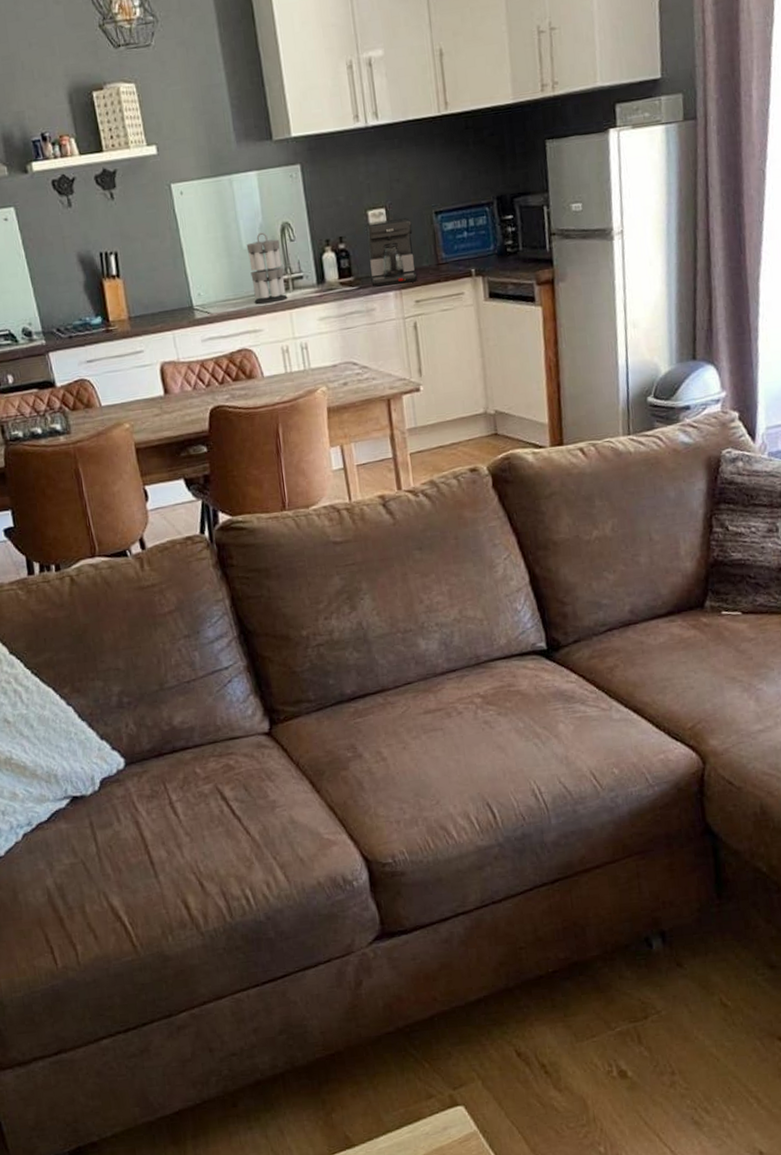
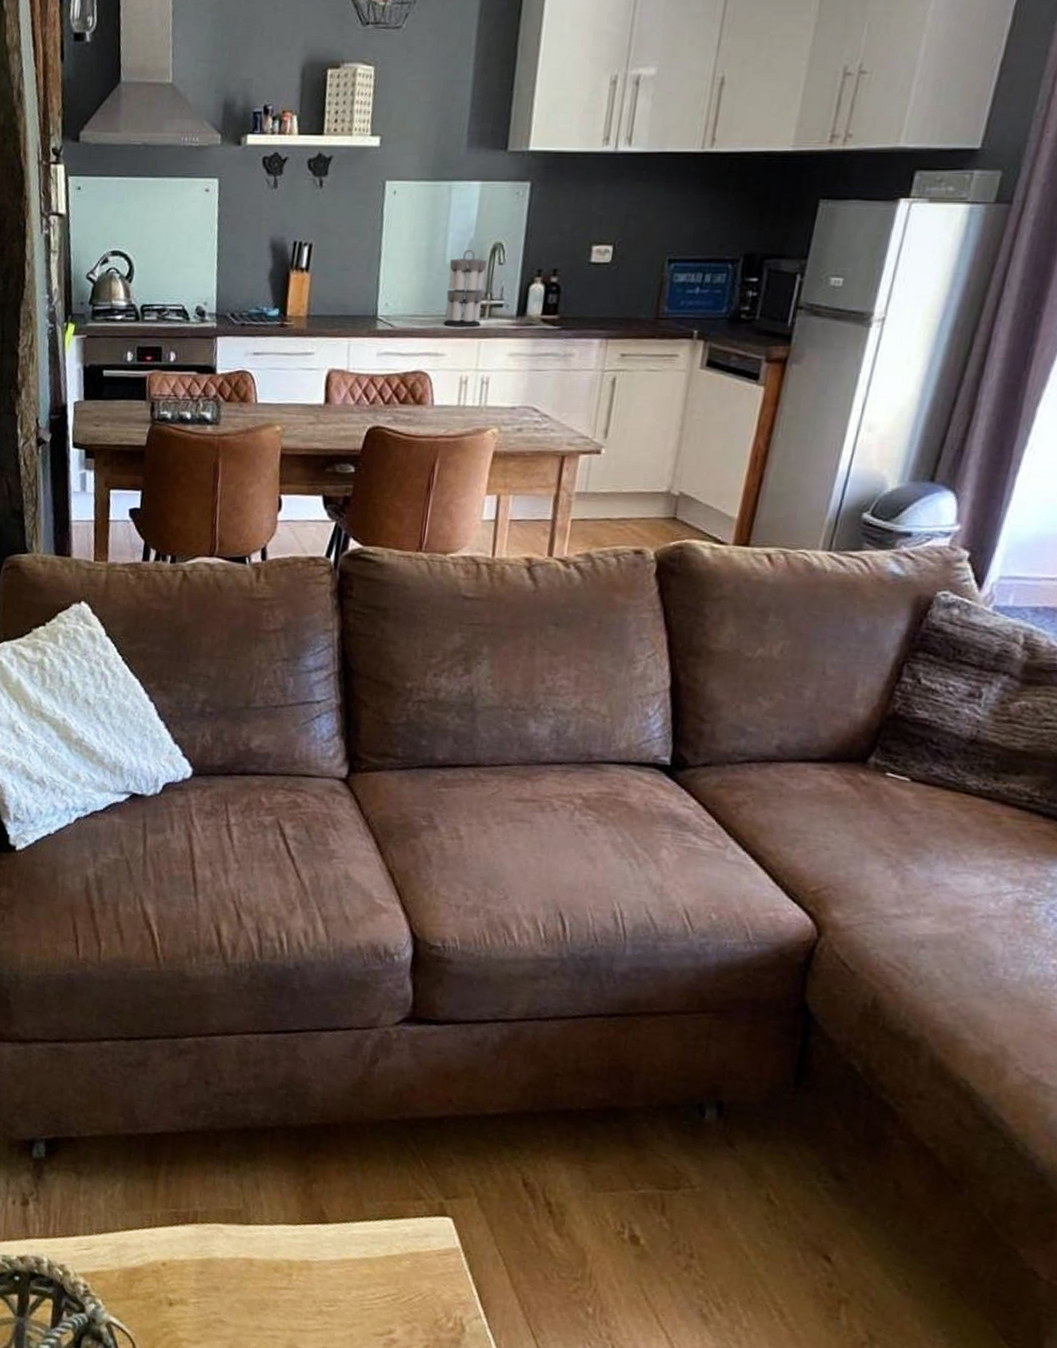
coffee maker: present [366,217,418,287] -> none [576,258,639,333]

